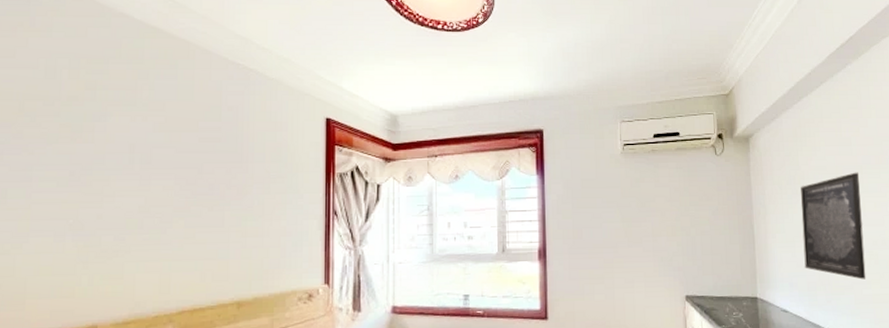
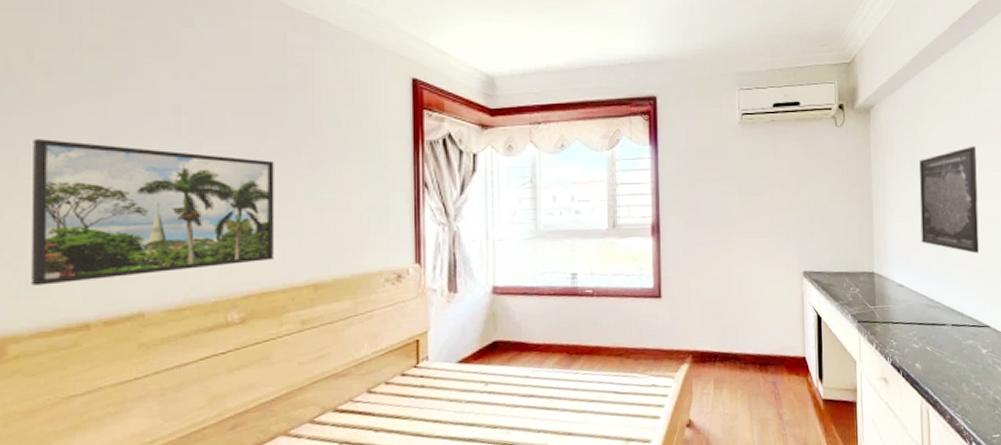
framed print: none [10,175,208,300] -> present [31,139,275,286]

